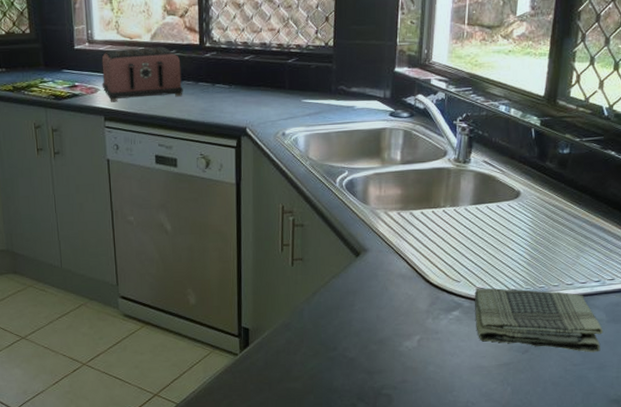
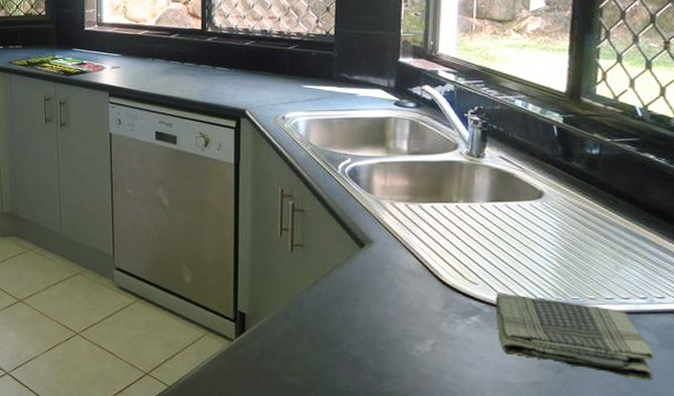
toaster: present [101,47,183,102] -> none [108,30,185,80]

